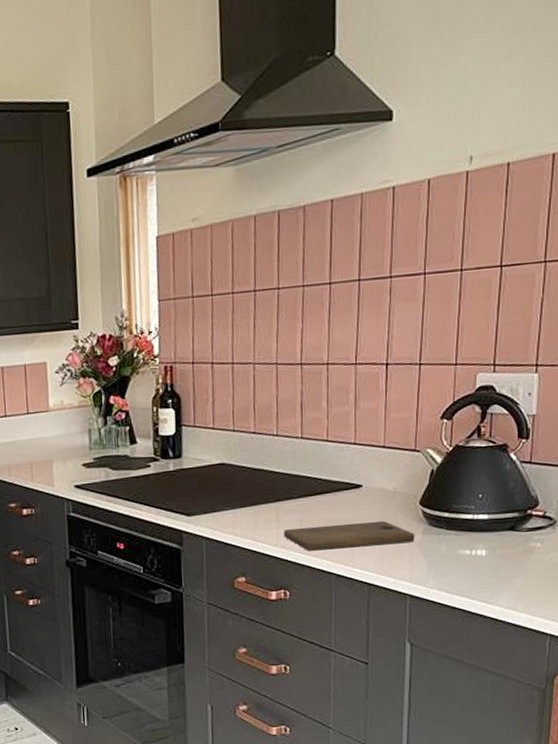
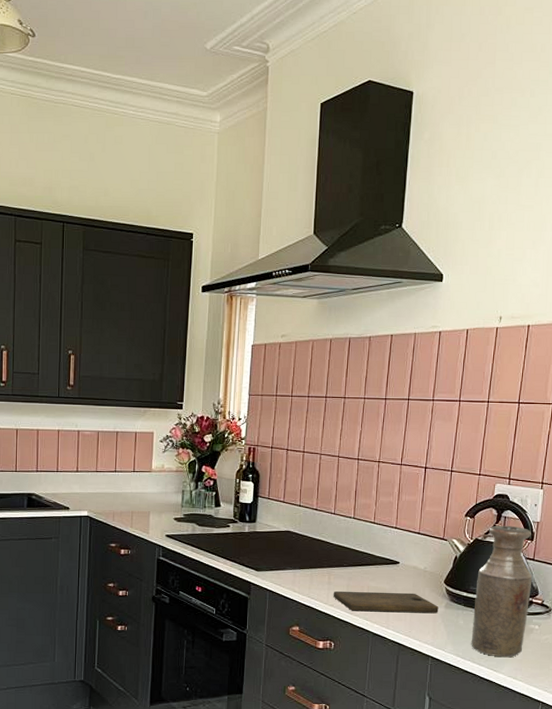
bottle: none [458,423,529,587] -> present [471,525,532,658]

